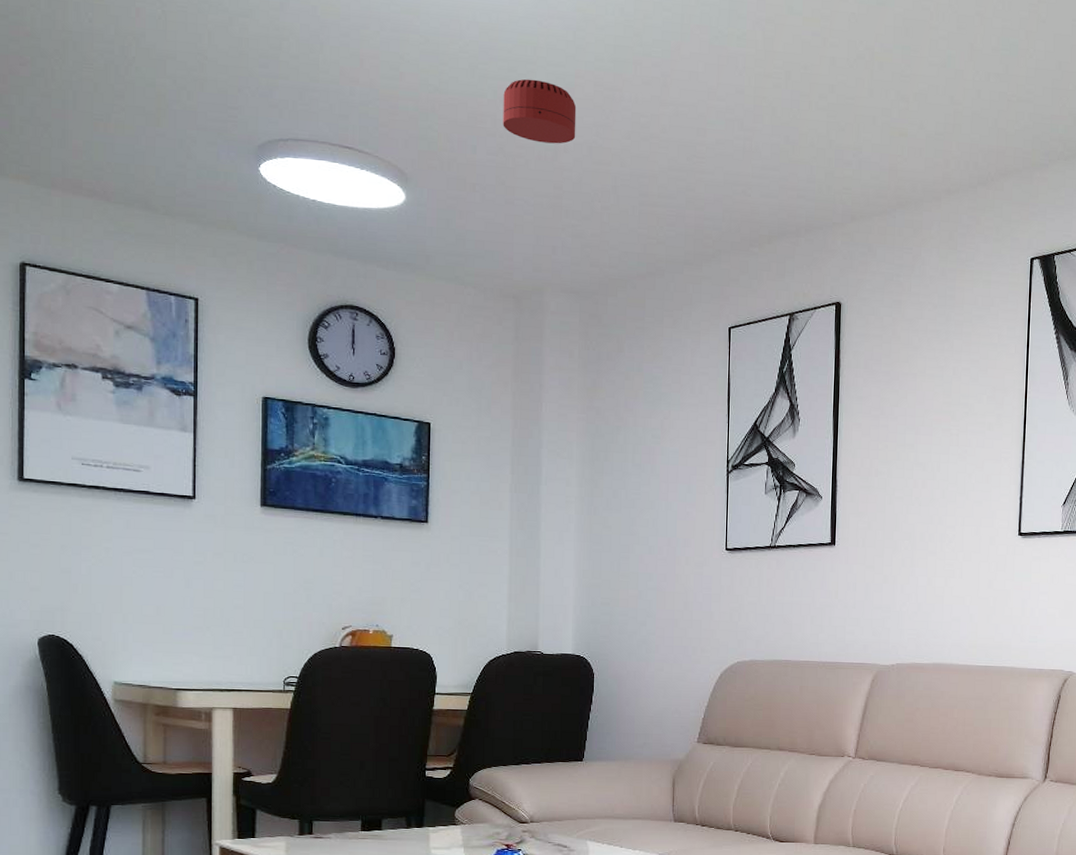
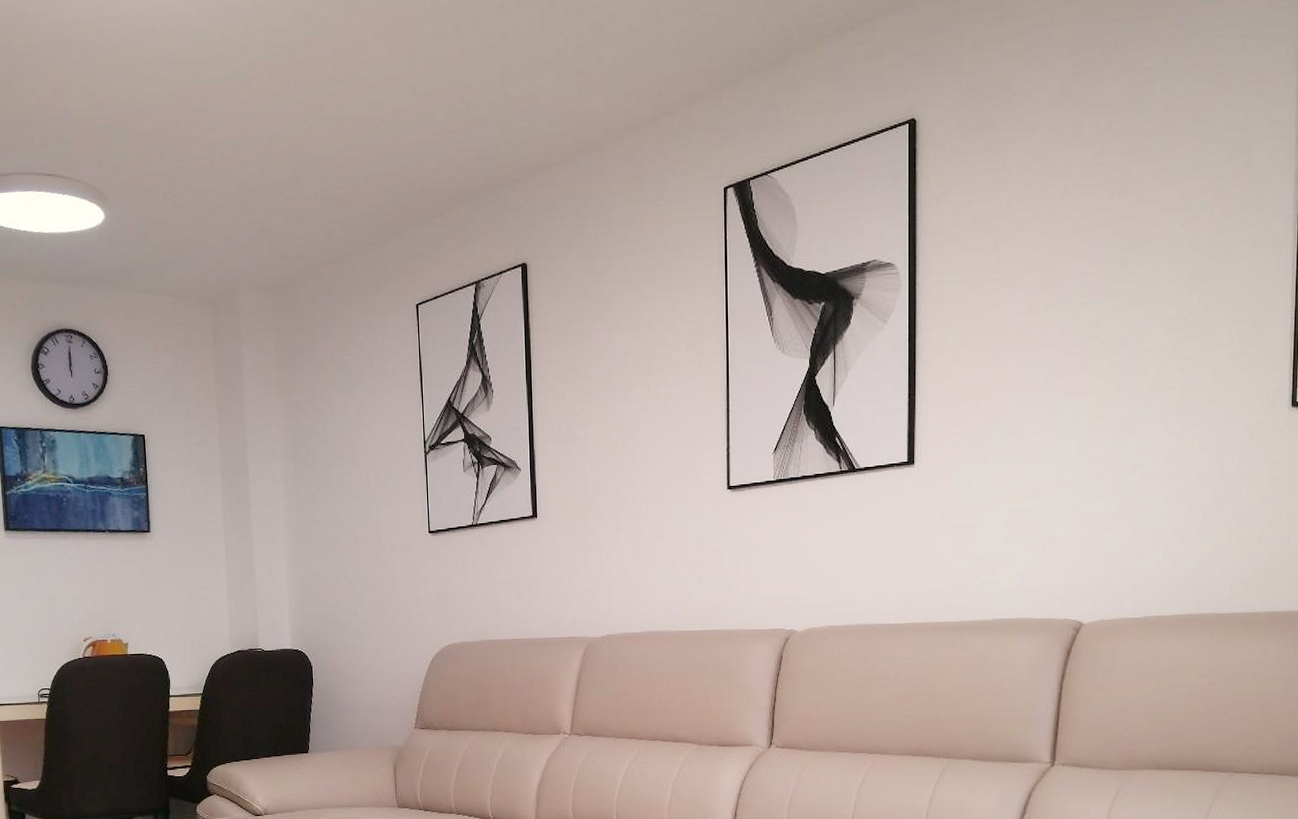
smoke detector: present [503,79,577,144] -> none [185,77,255,142]

